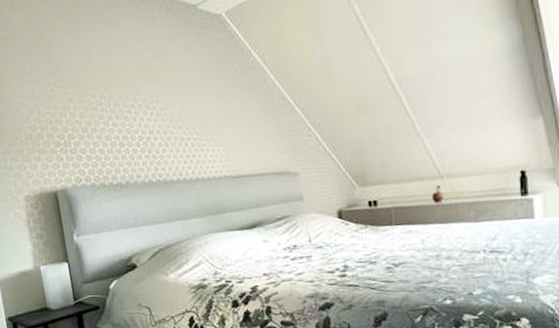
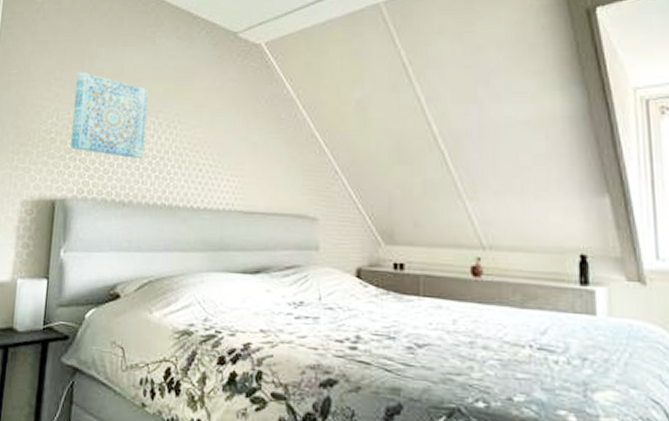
wall art: none [46,63,131,143] -> present [70,71,149,159]

